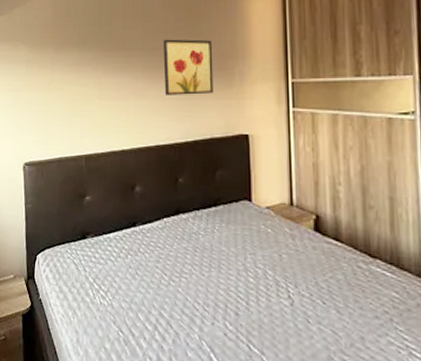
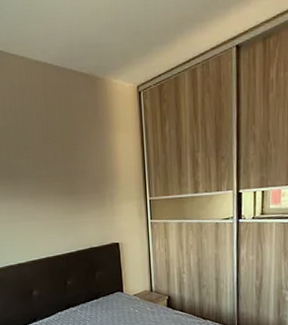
wall art: present [163,39,213,95] -> none [45,167,90,216]

